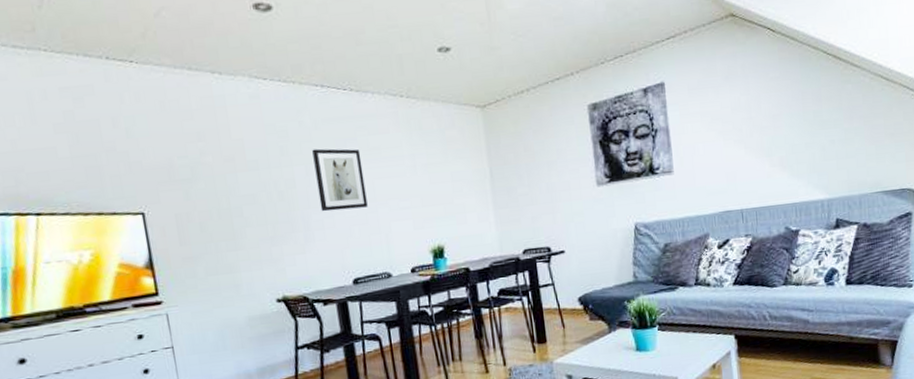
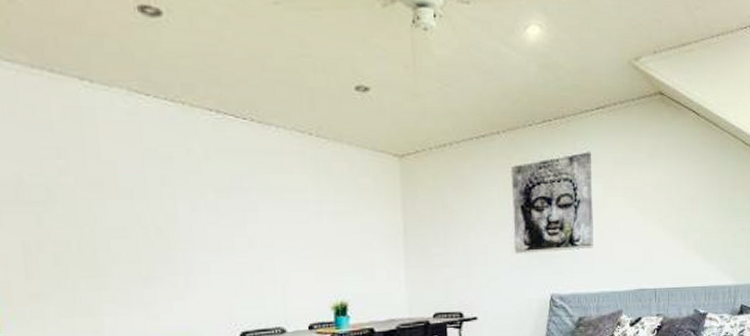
wall art: present [312,148,368,212] -> none [201,182,263,254]

